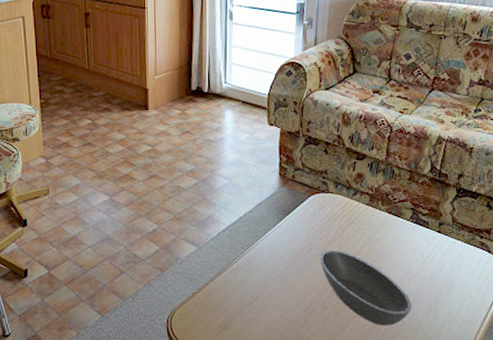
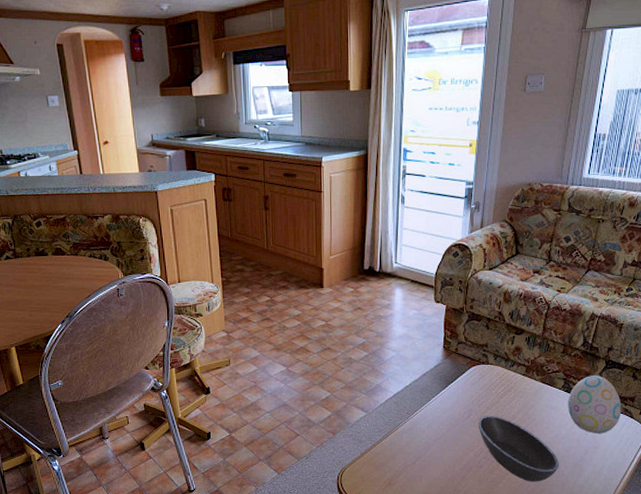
decorative egg: none [417,205,478,270] -> present [568,375,622,434]

